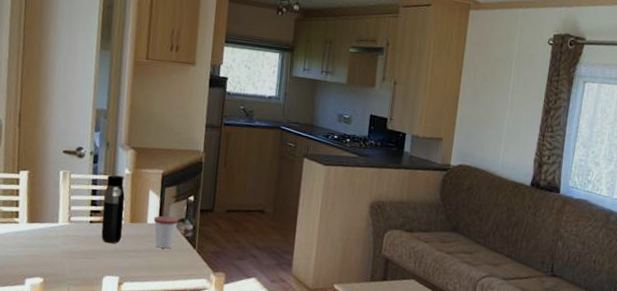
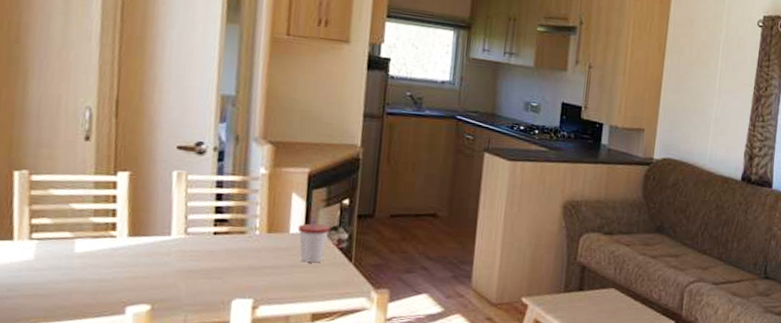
water bottle: present [101,175,125,244] -> none [229,175,260,259]

